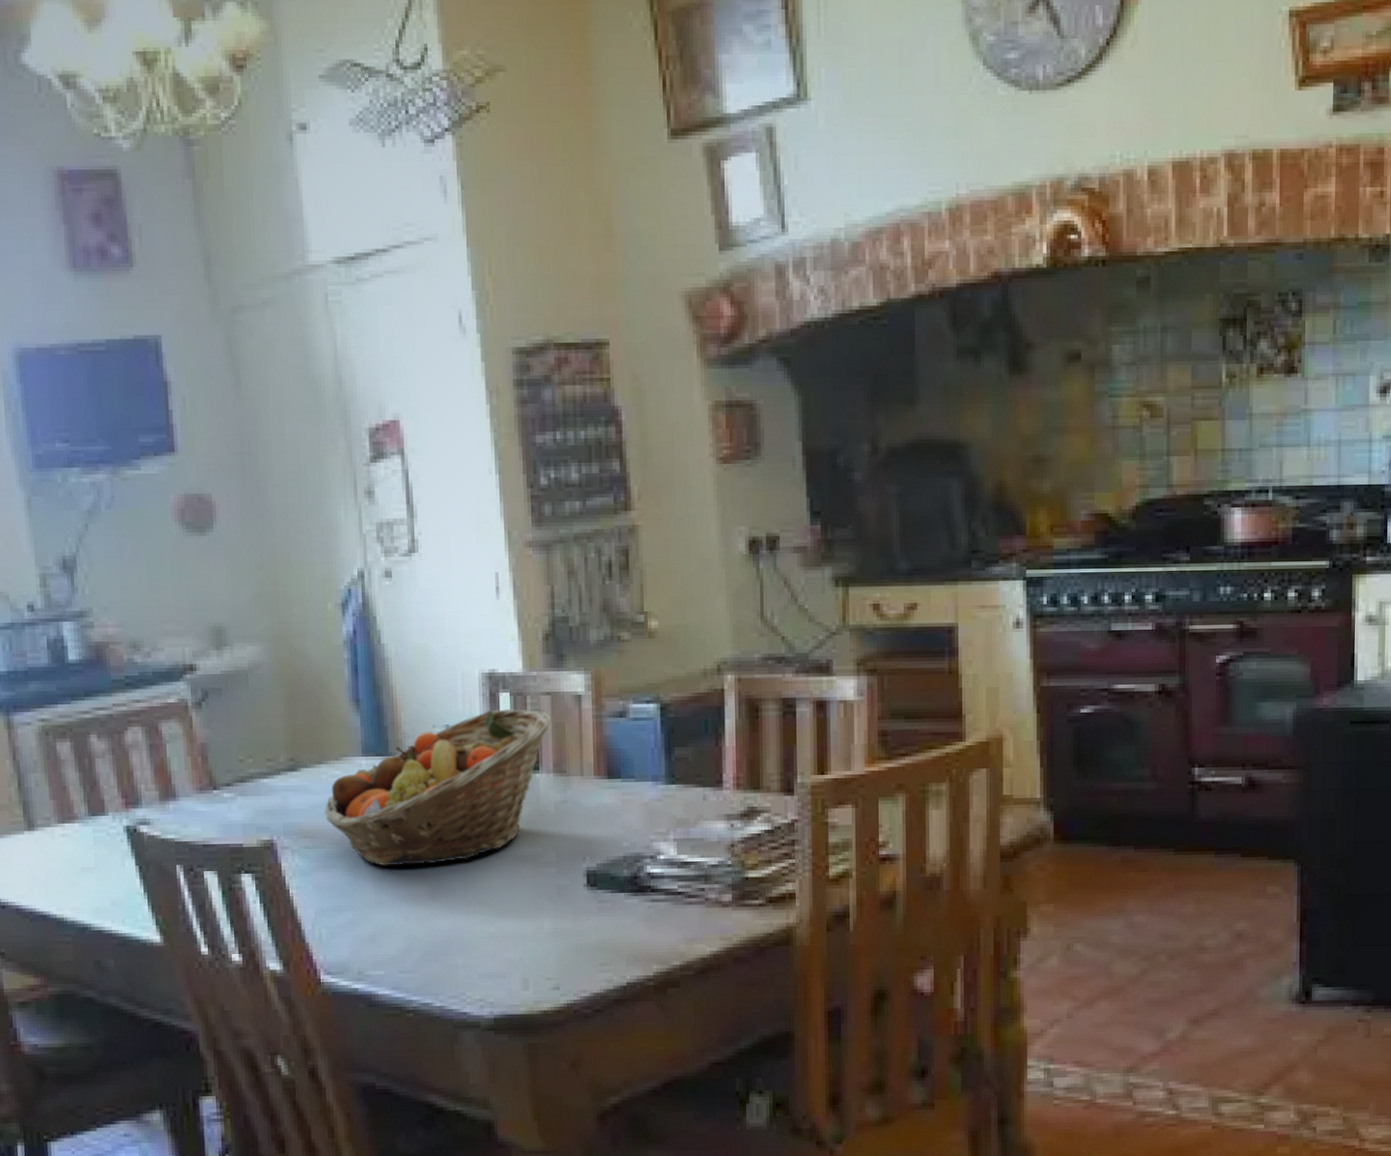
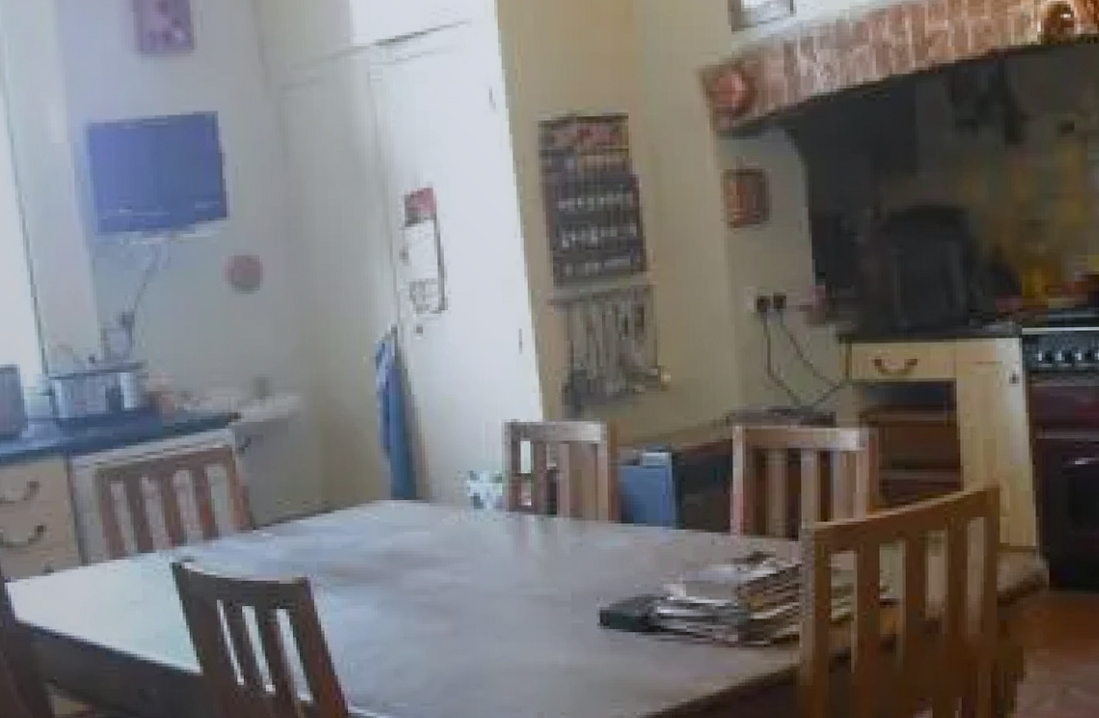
fruit basket: present [324,709,552,866] -> none [355,457,570,604]

